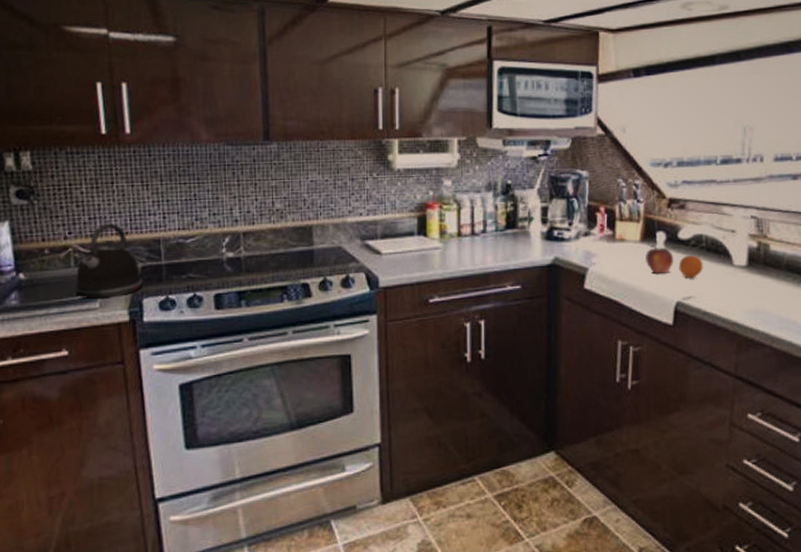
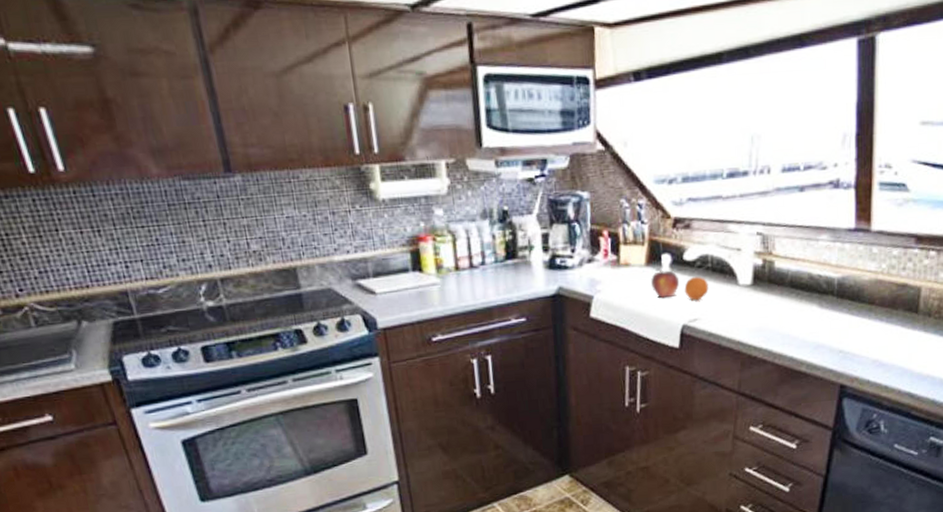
kettle: present [75,223,143,299] -> none [38,276,119,361]

